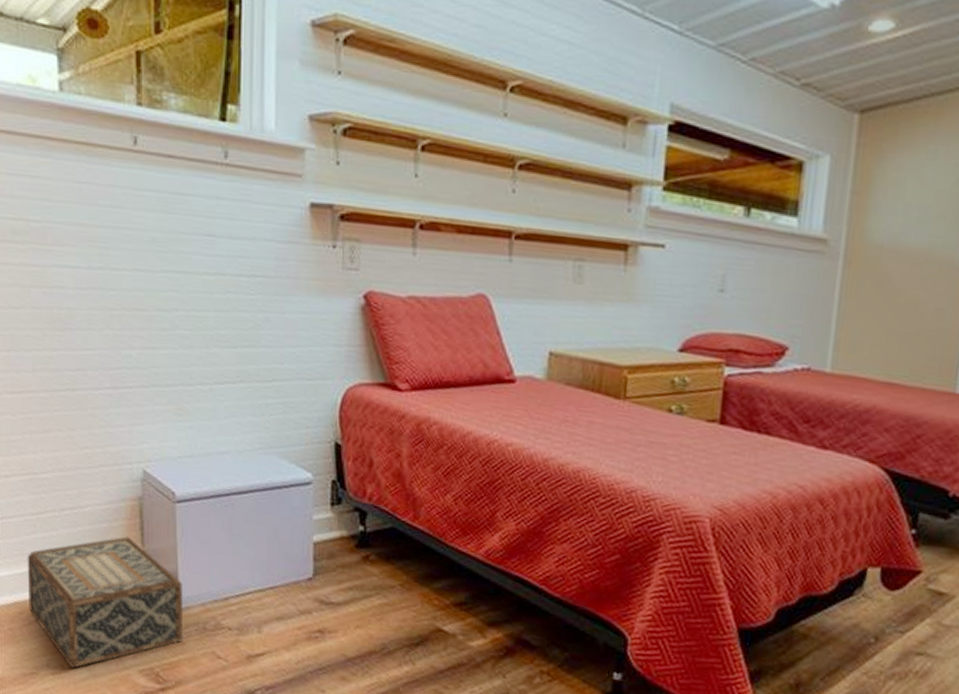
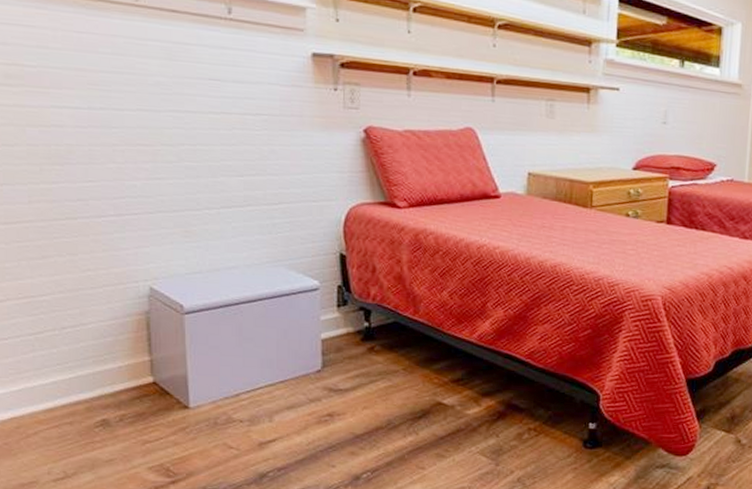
woven basket: present [27,536,184,669] -> none [24,348,194,473]

